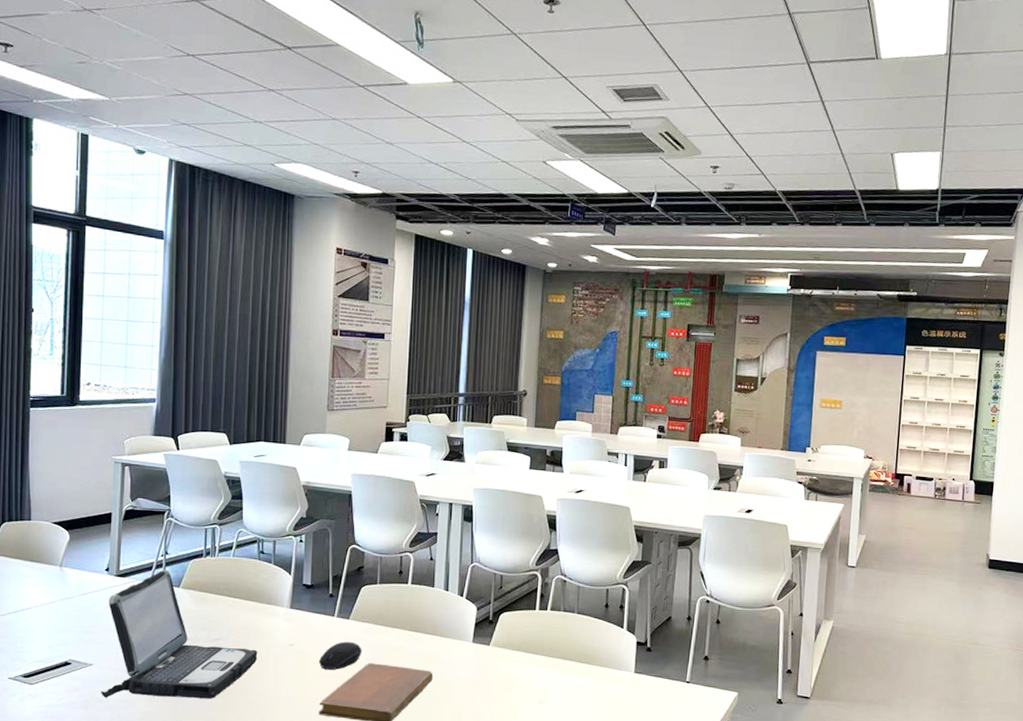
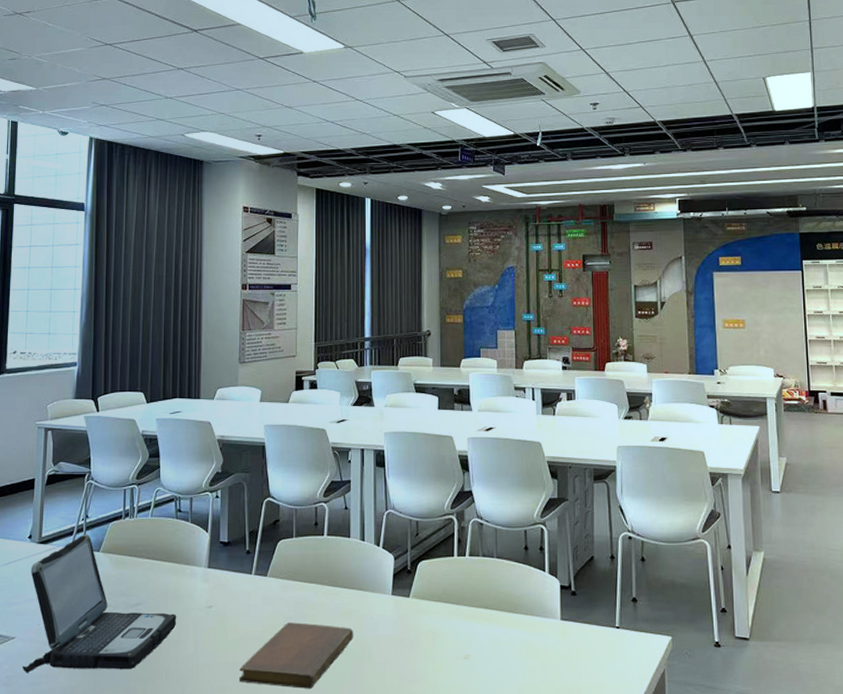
computer mouse: present [318,641,362,670] -> none [237,600,280,632]

